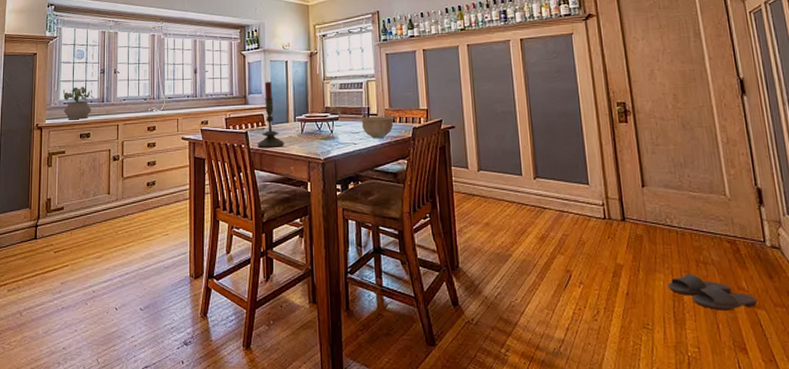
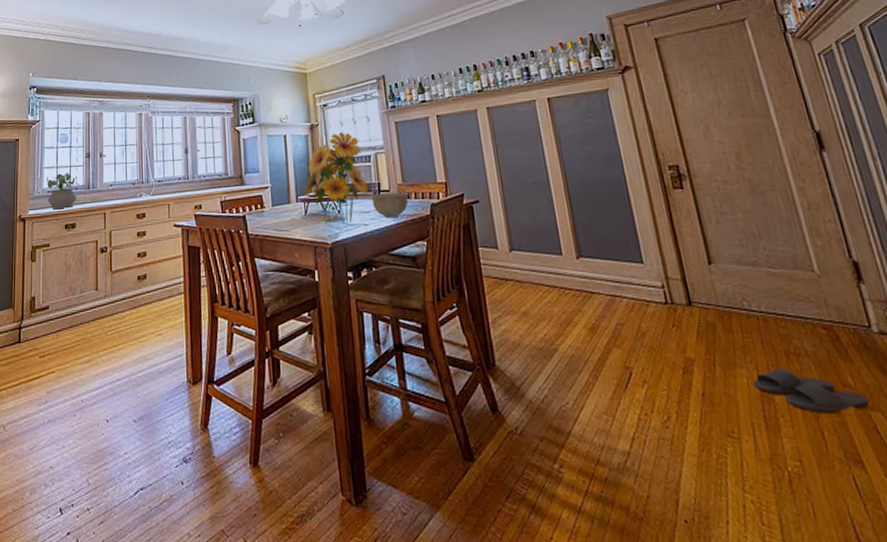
candle: present [258,80,284,149] -> none [257,157,287,234]
flower bouquet: none [300,60,359,142] -> present [303,132,369,224]

